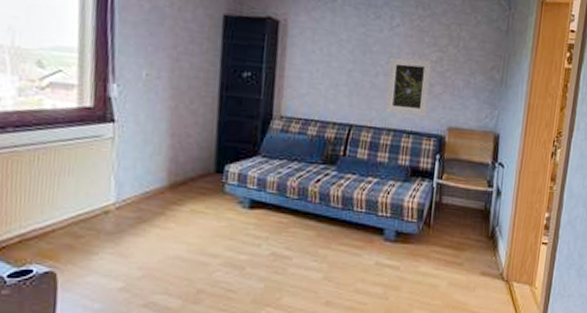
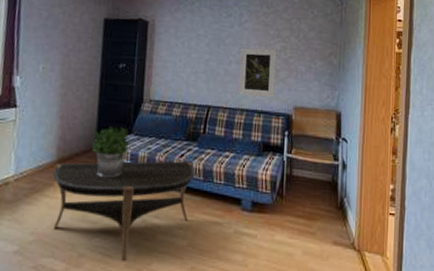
coffee table: none [163,187,333,296] -> present [52,161,196,261]
potted plant: none [210,146,260,206] -> present [92,126,133,178]

